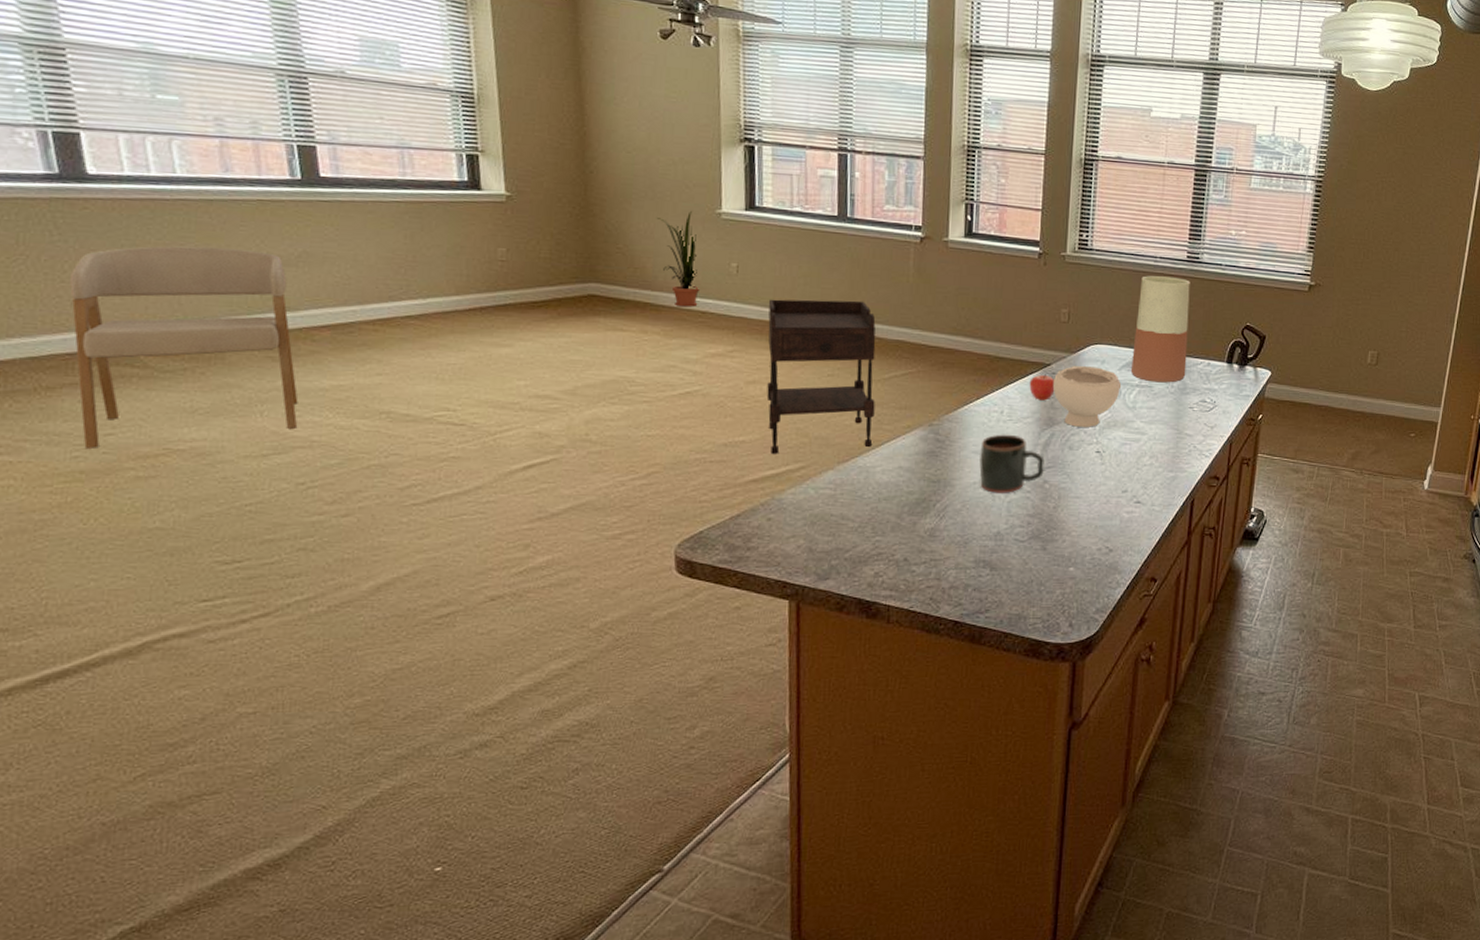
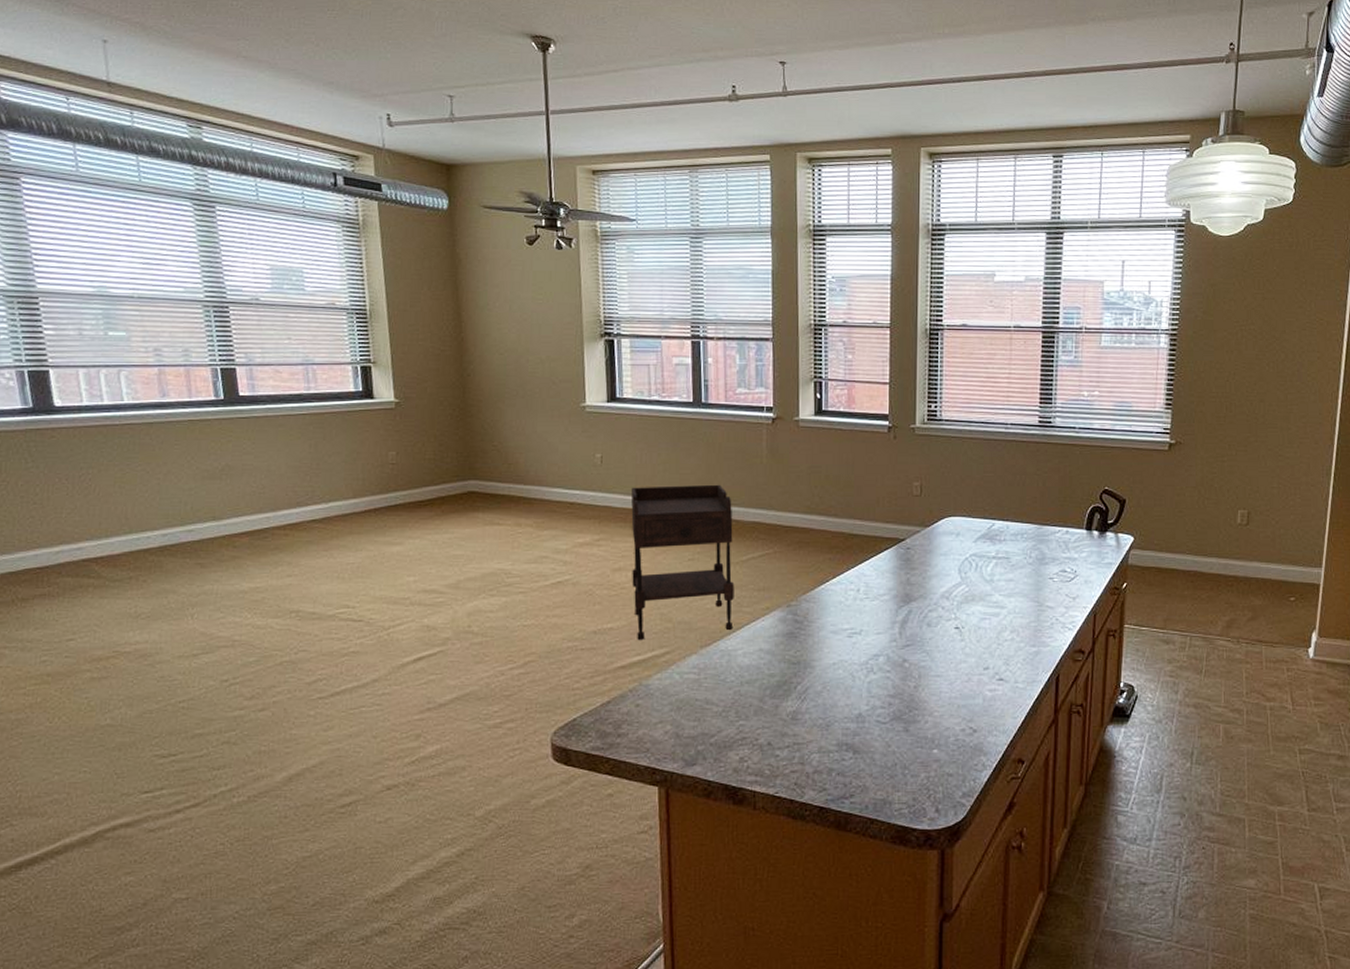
armchair: present [70,246,299,448] -> none [40,465,223,653]
house plant: present [656,210,699,307] -> none [527,405,567,499]
mug: present [979,434,1045,493] -> none [837,612,903,673]
fruit: present [1029,374,1055,401] -> none [884,549,910,577]
bowl: present [1052,366,1122,427] -> none [908,540,978,603]
vase: present [1130,276,1190,383] -> none [986,443,1044,553]

